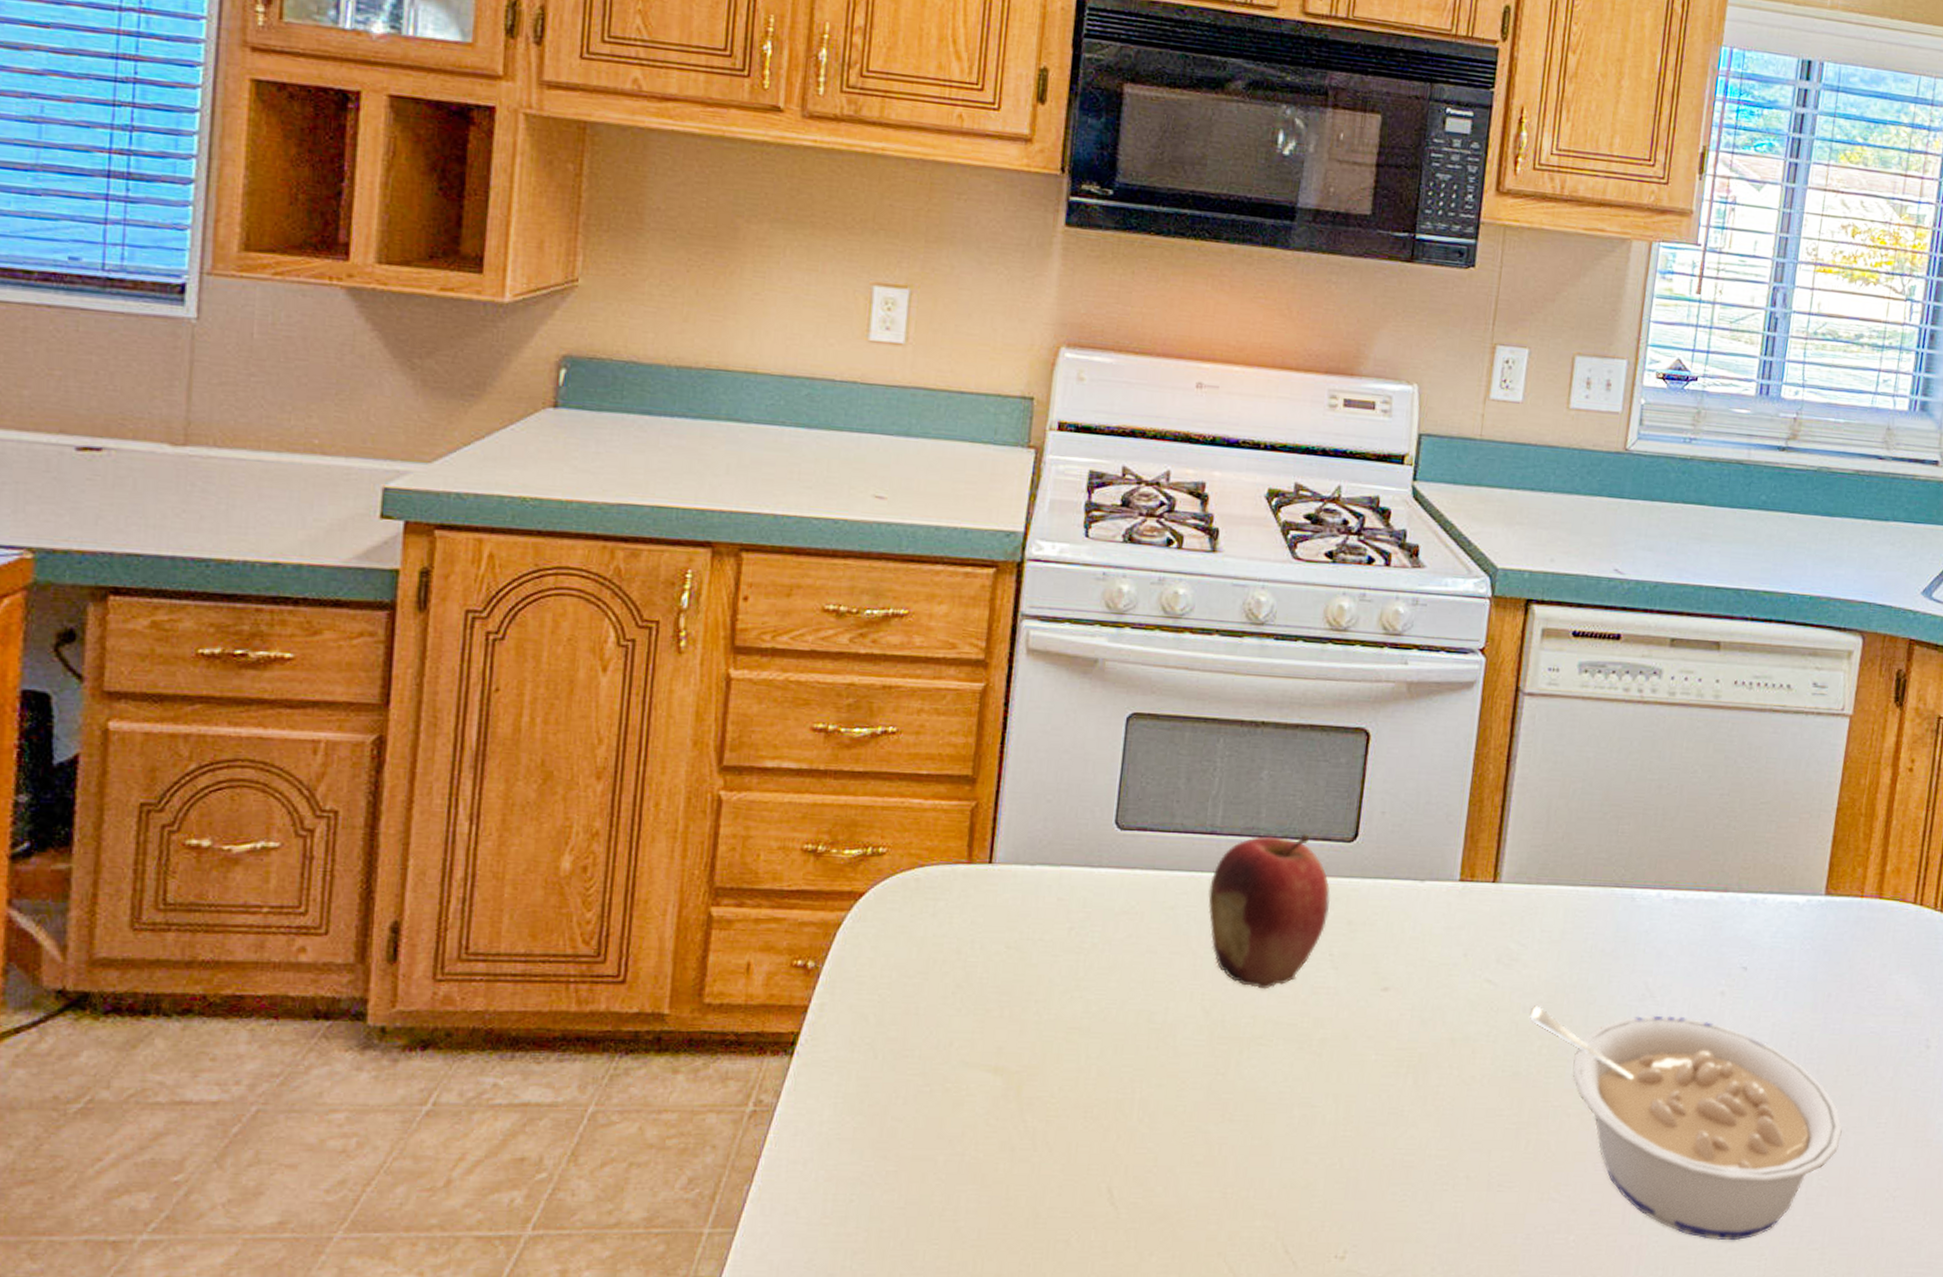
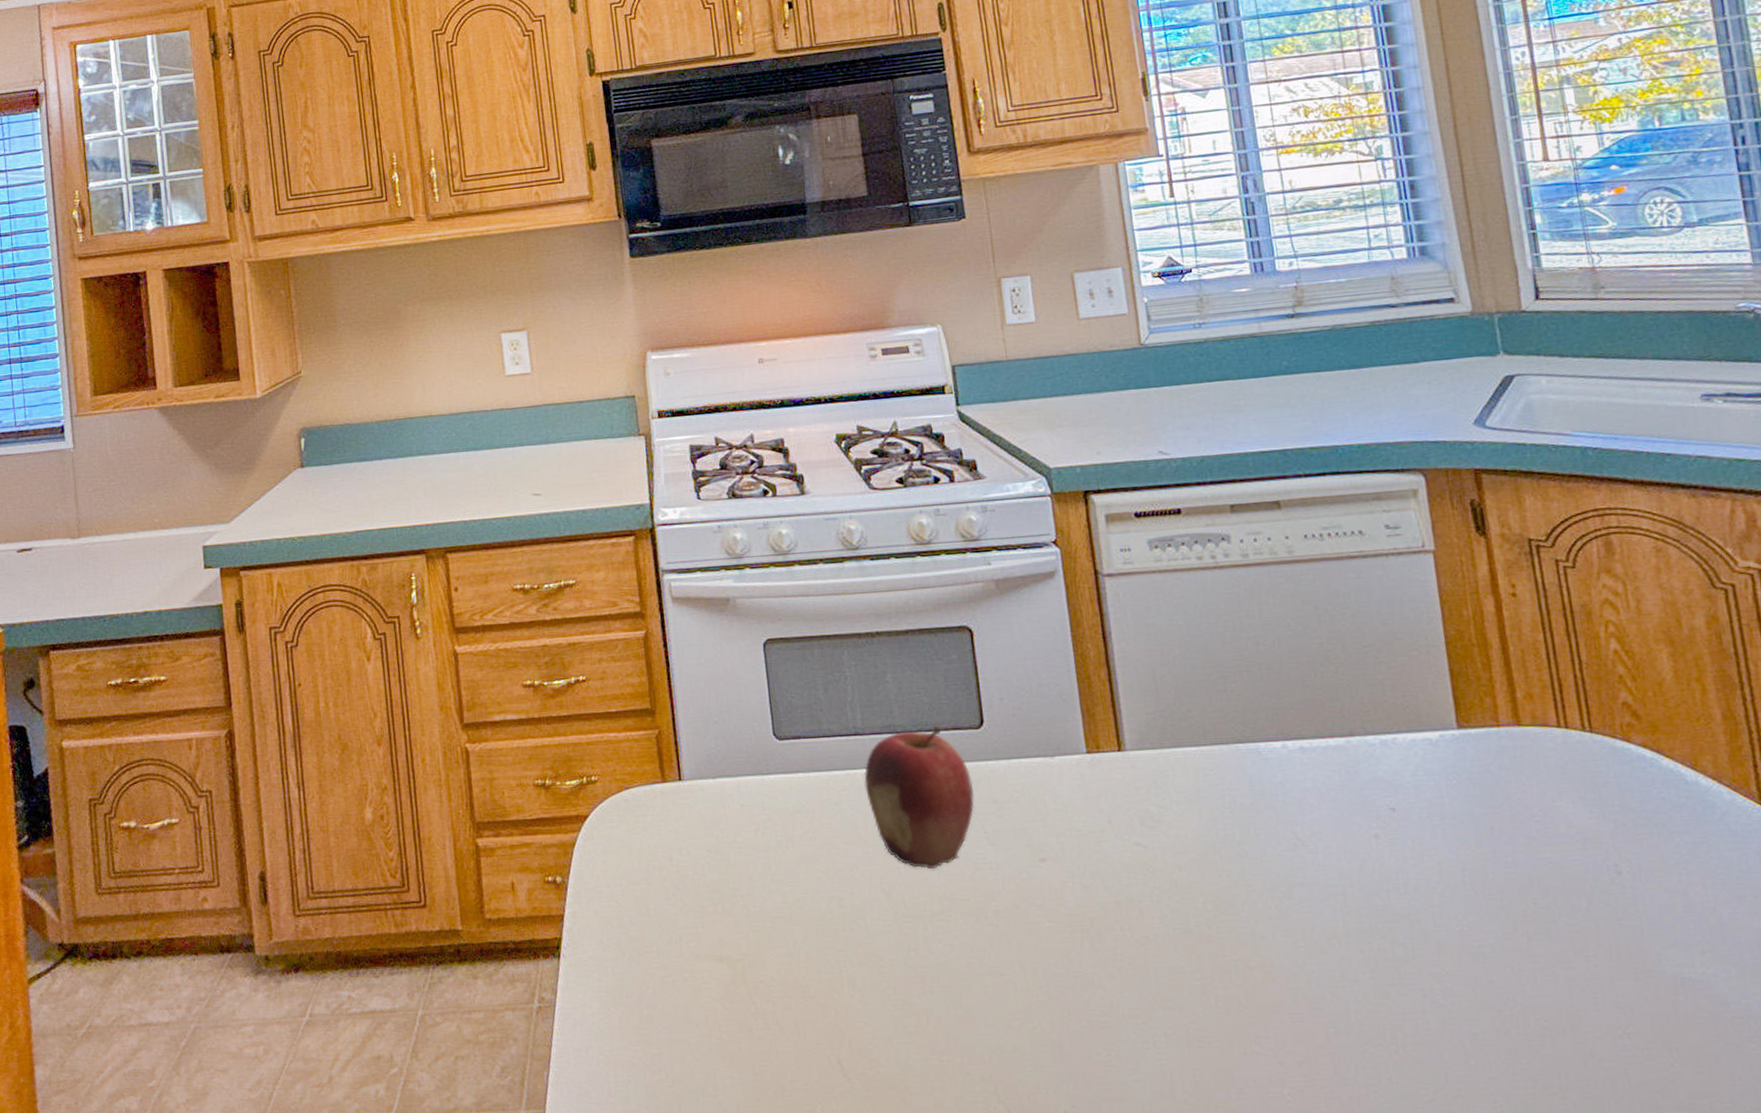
legume: present [1529,1006,1842,1241] -> none [1185,862,1549,1088]

